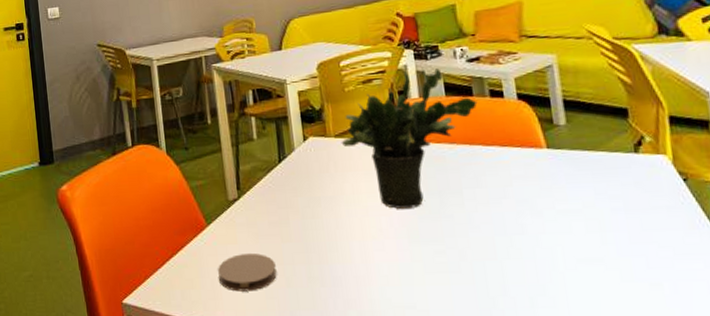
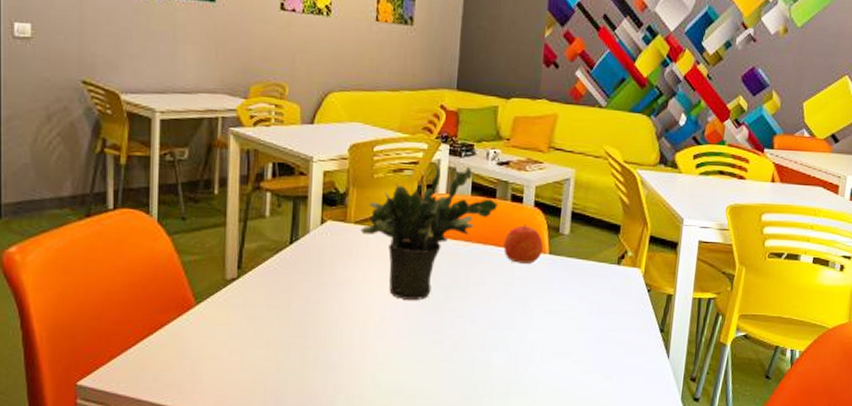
coaster: present [217,252,277,292] -> none [200,335,268,375]
apple: none [492,119,539,161] -> present [503,224,543,264]

